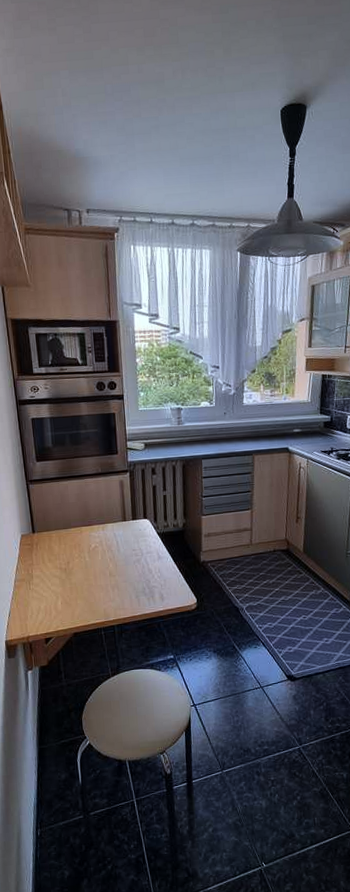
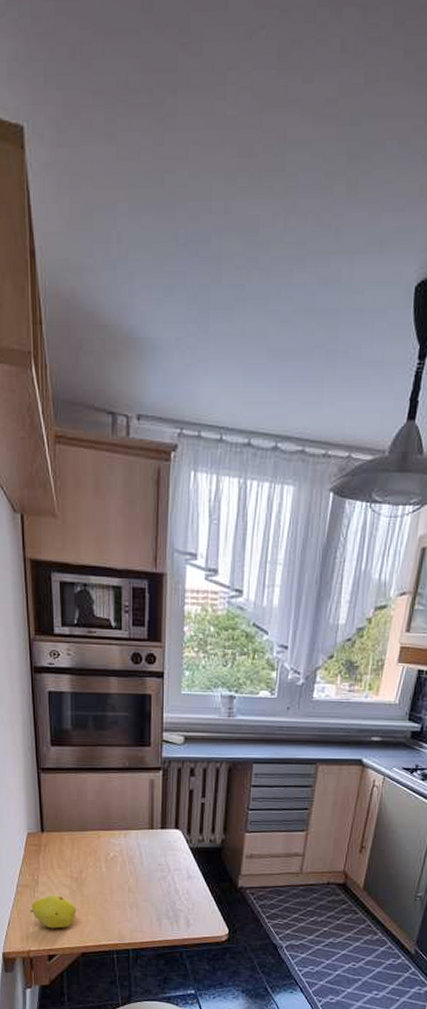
fruit: none [27,584,67,615] -> present [30,894,76,929]

